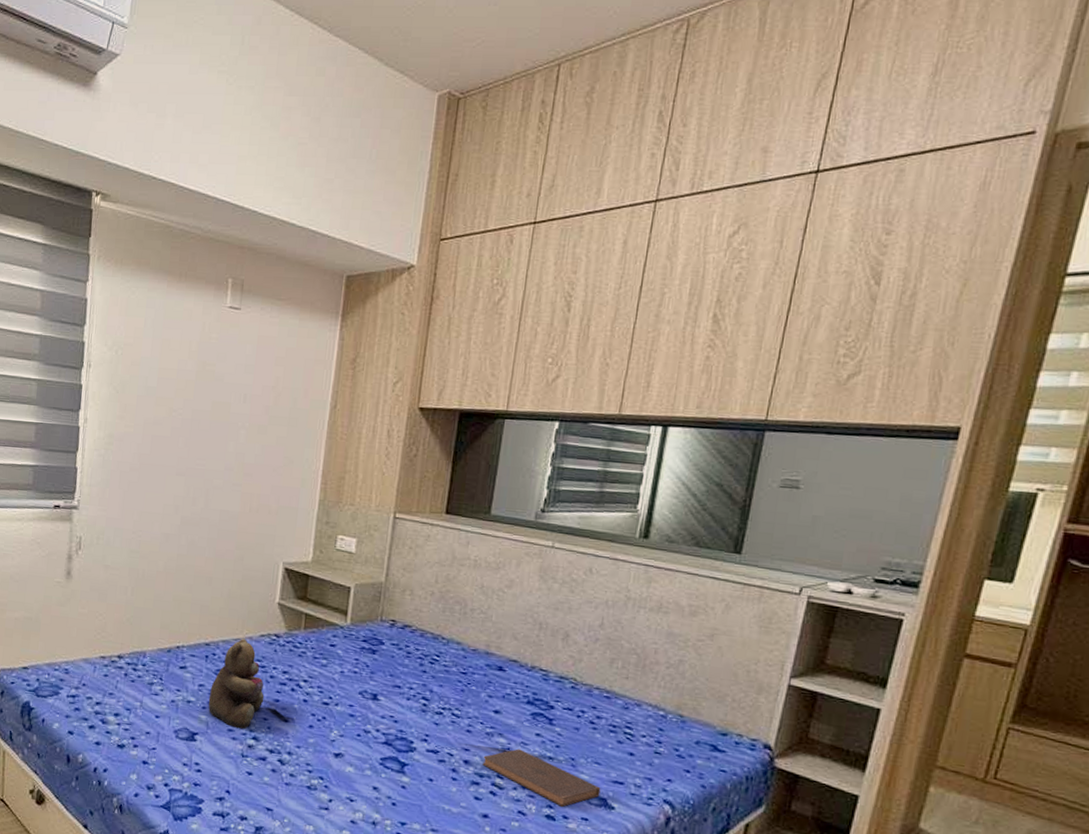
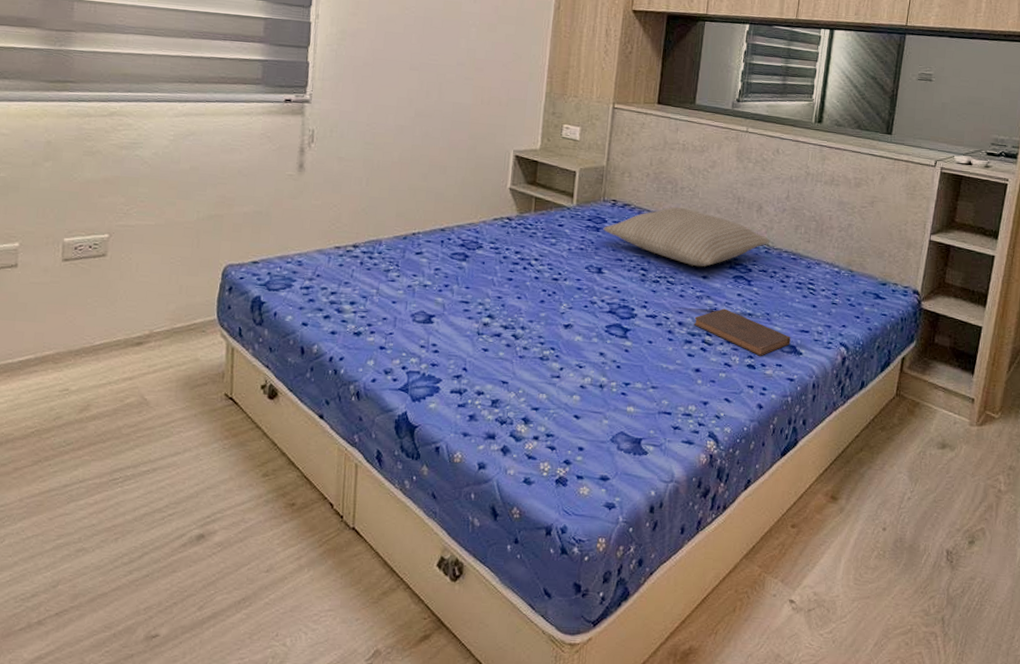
teddy bear: present [208,638,265,729] -> none [444,222,498,309]
pillow: none [380,630,579,700] -> present [603,206,771,267]

